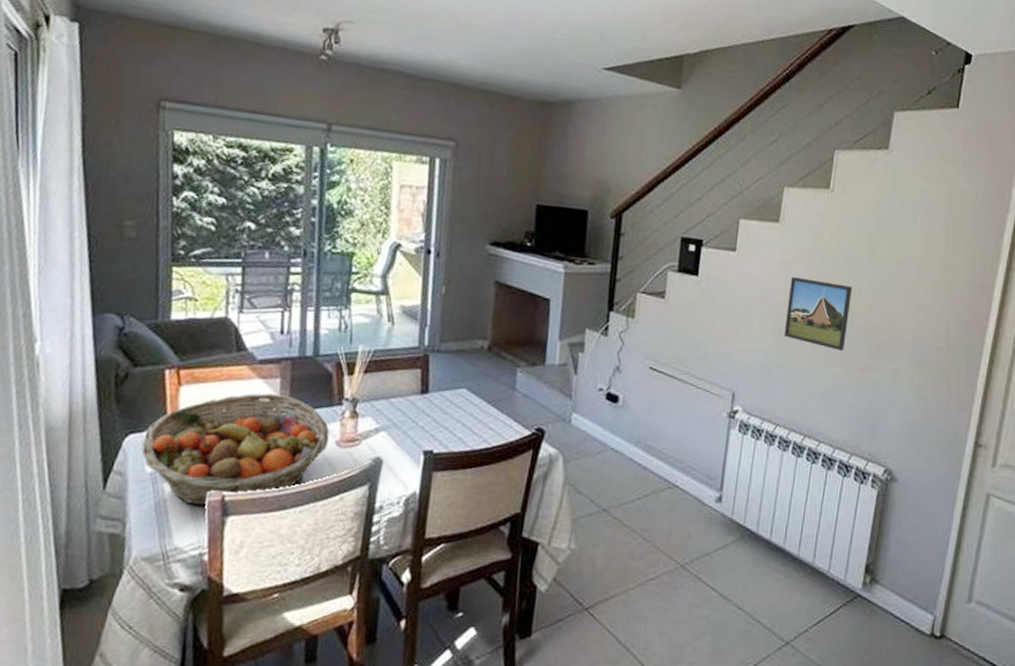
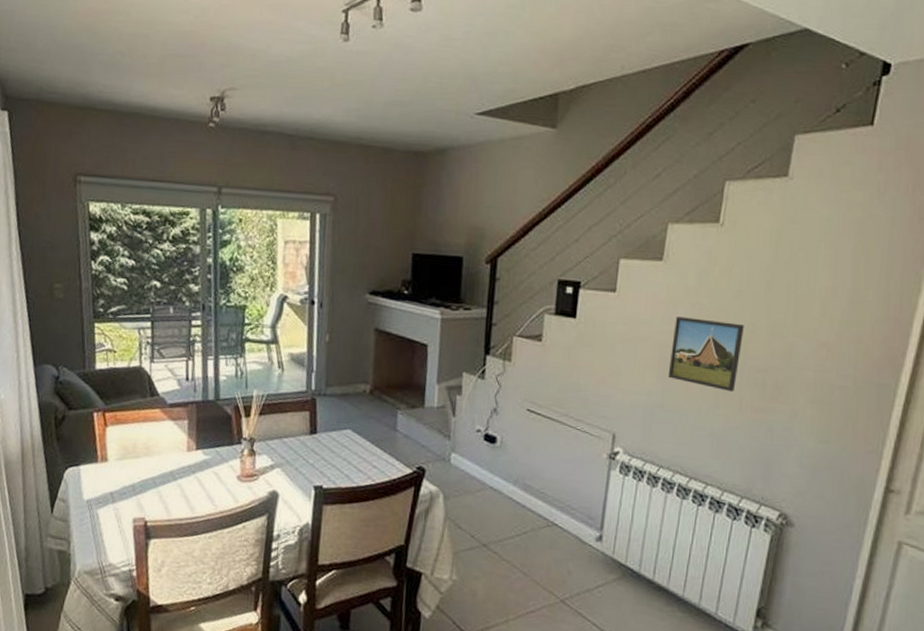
fruit basket: present [141,393,330,507] -> none [79,433,232,531]

